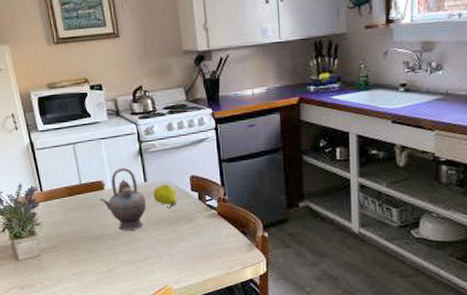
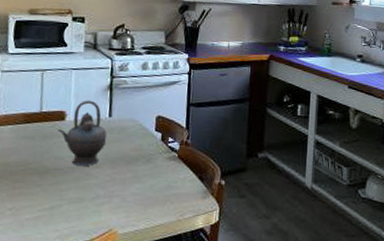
fruit: present [153,184,176,209] -> none [115,121,139,147]

